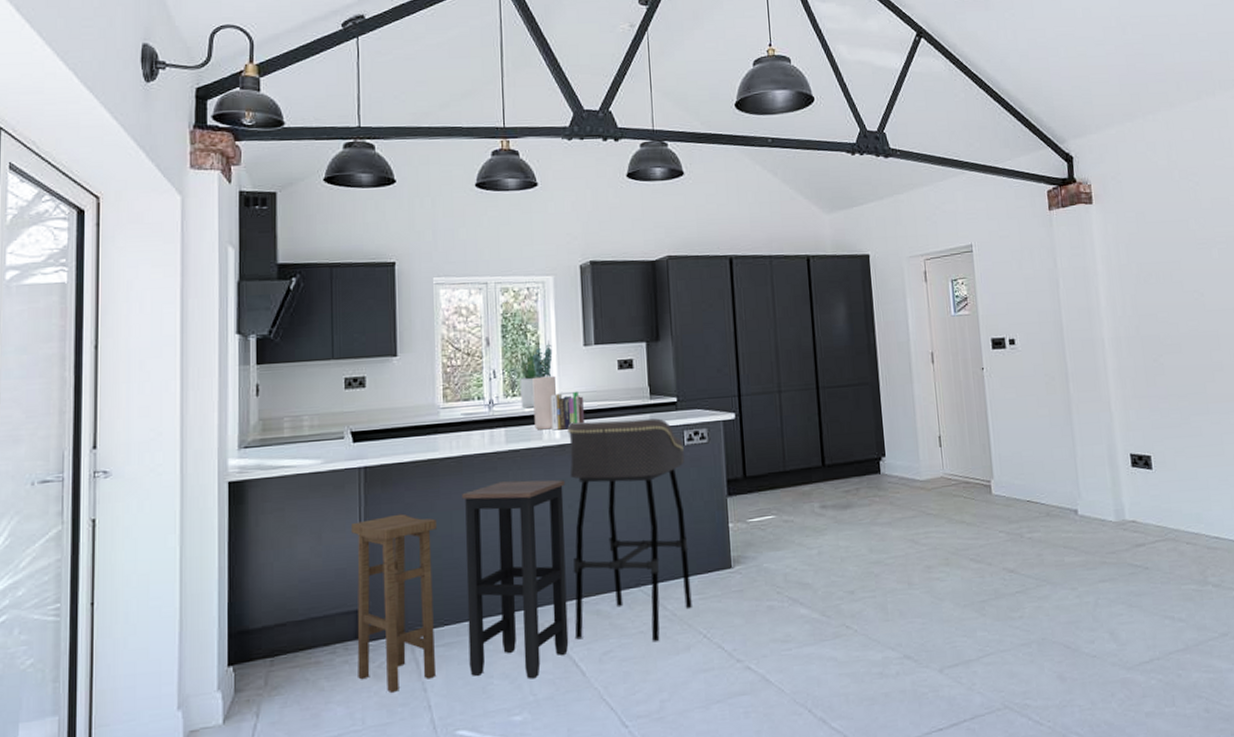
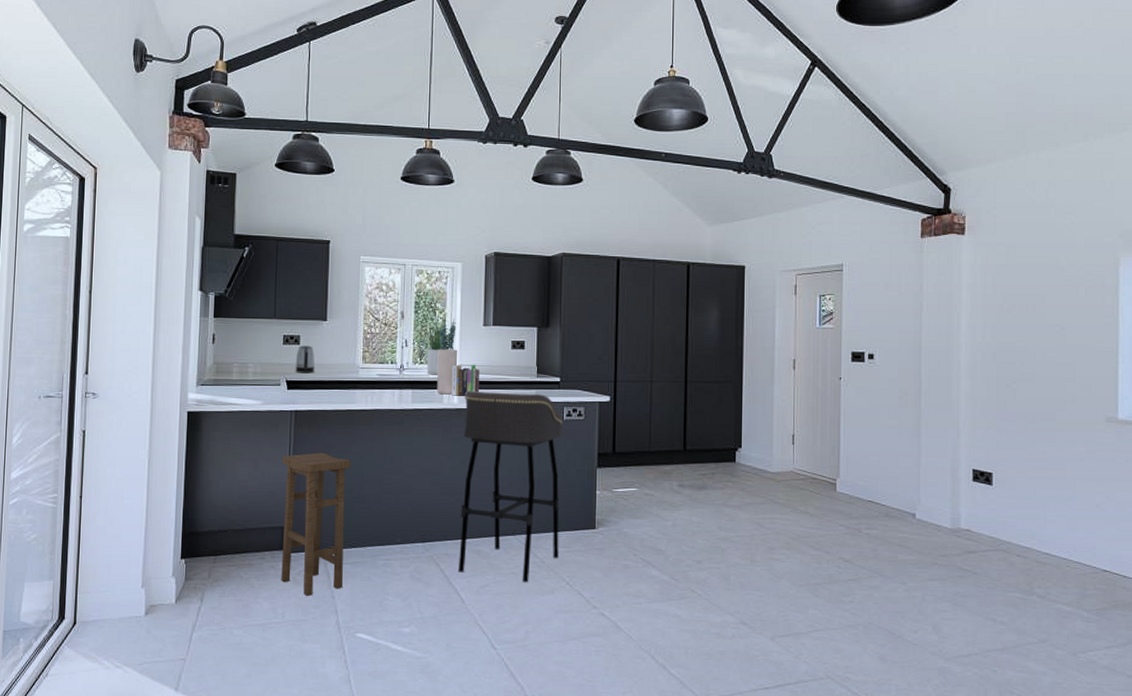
kettle: none [361,388,386,422] -> present [295,346,315,374]
bar stool: present [462,480,569,679] -> none [370,435,460,600]

